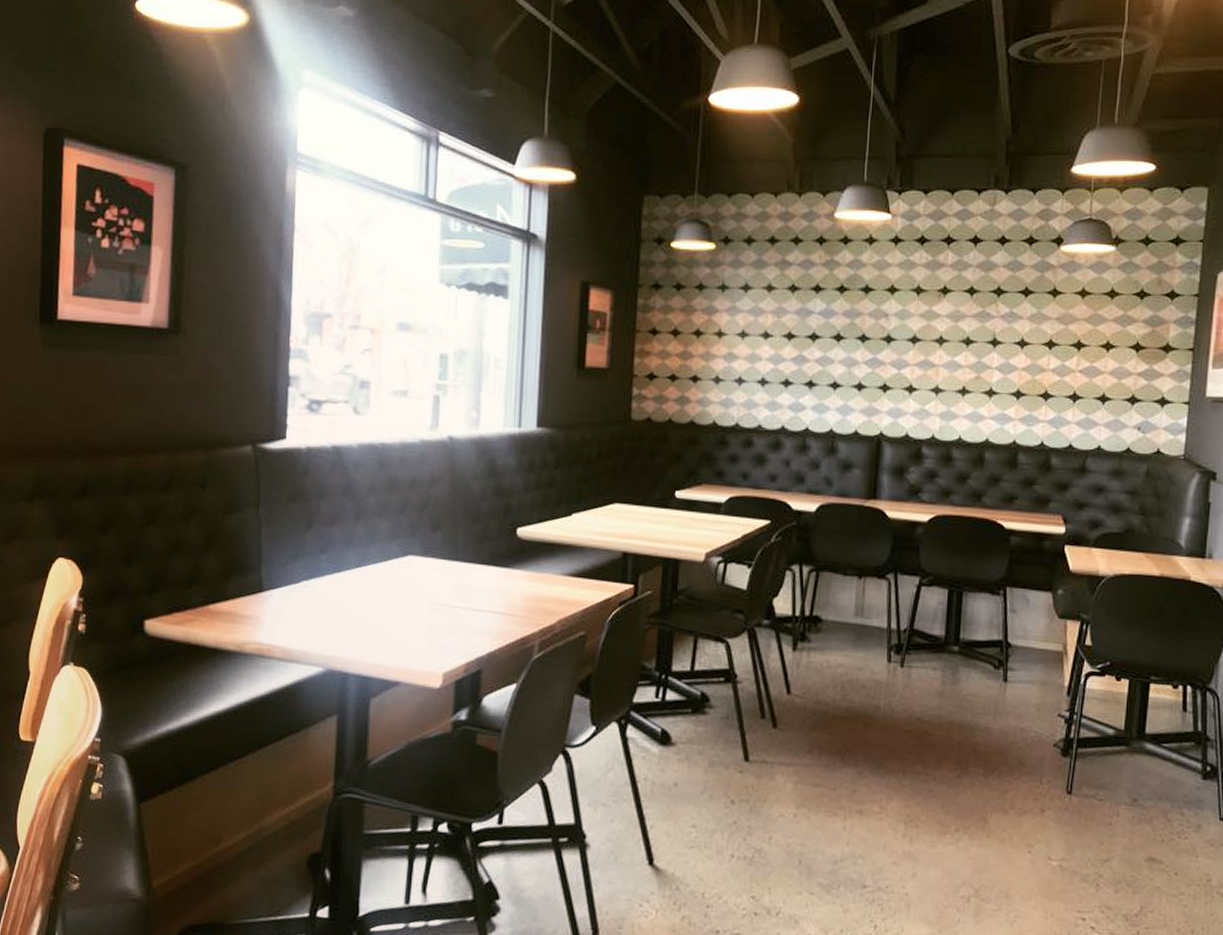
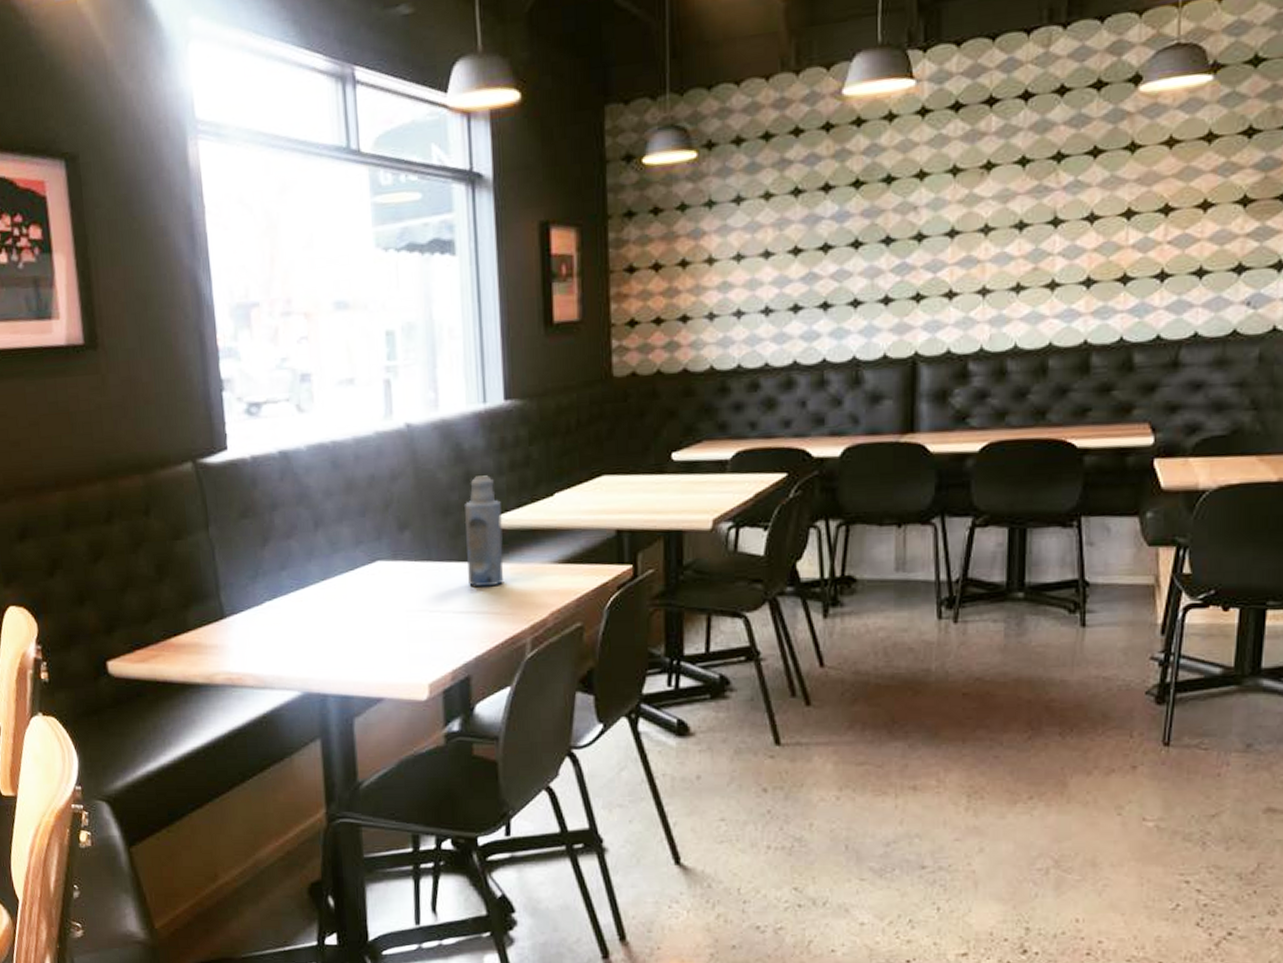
bottle: none [489,490,525,590] -> present [464,475,504,587]

